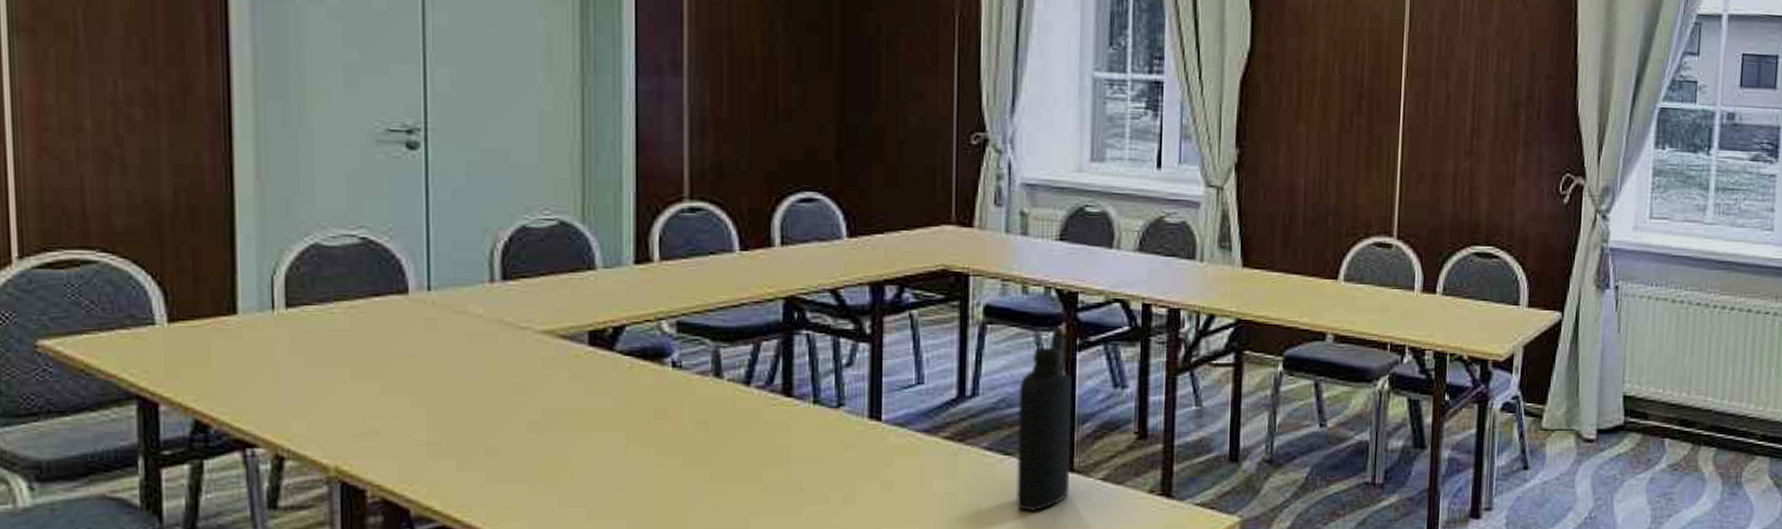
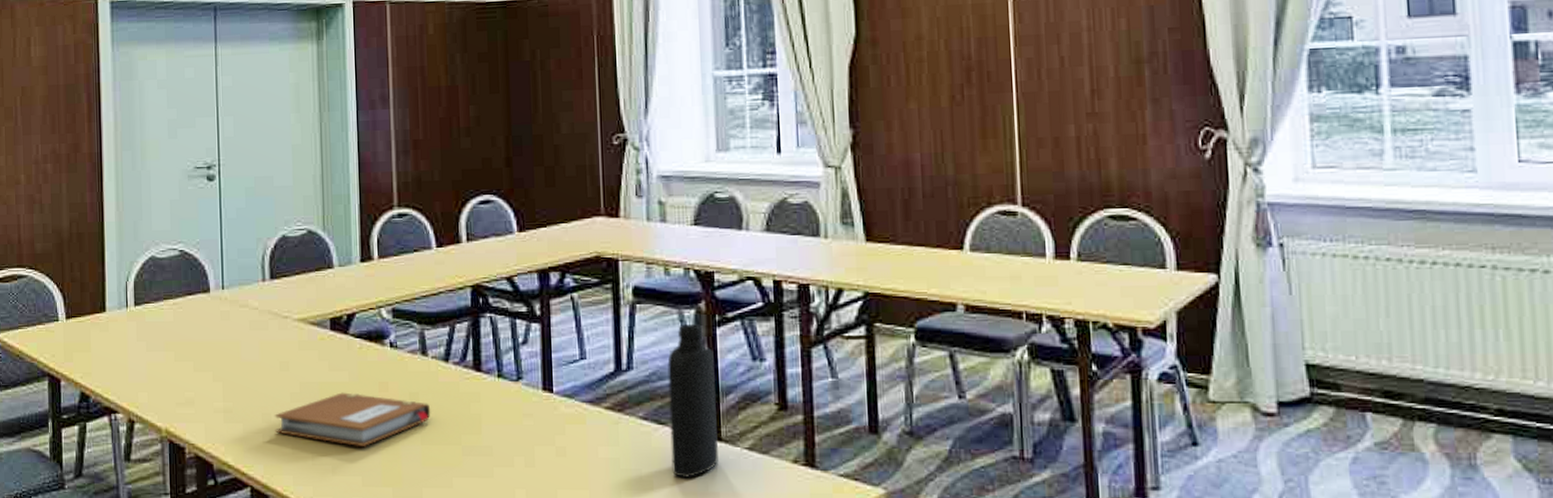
notebook: none [505,420,724,486] -> present [275,392,431,447]

